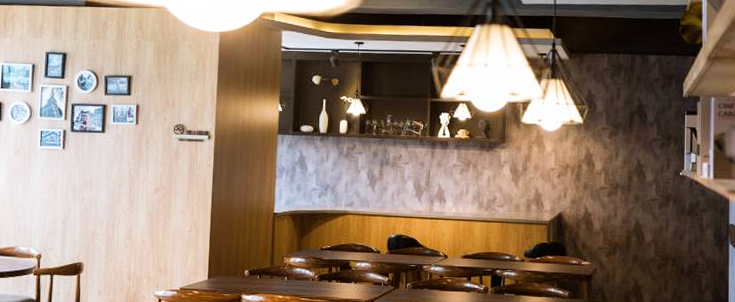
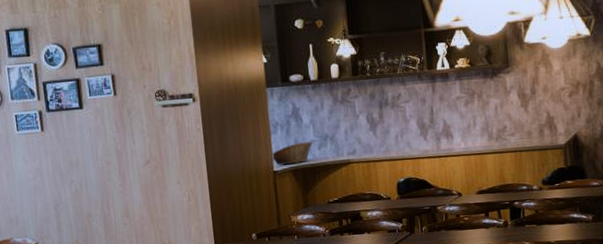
fruit basket: none [274,189,314,209] -> present [272,142,313,165]

